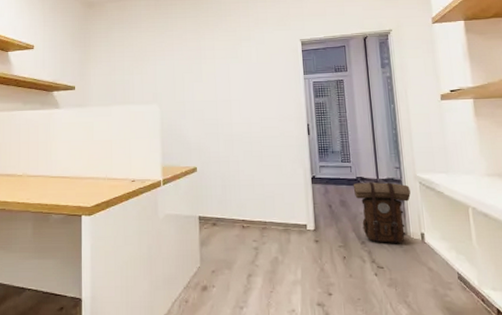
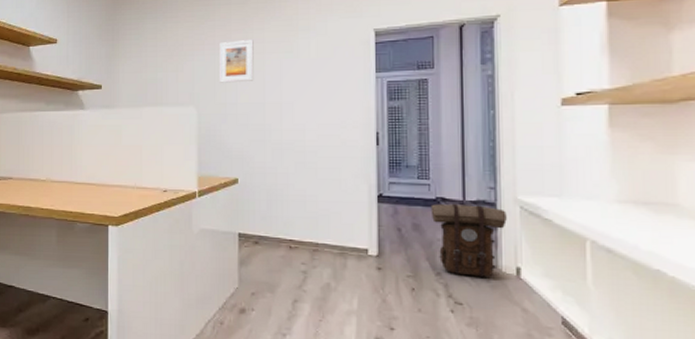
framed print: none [177,47,207,84] -> present [220,40,254,83]

